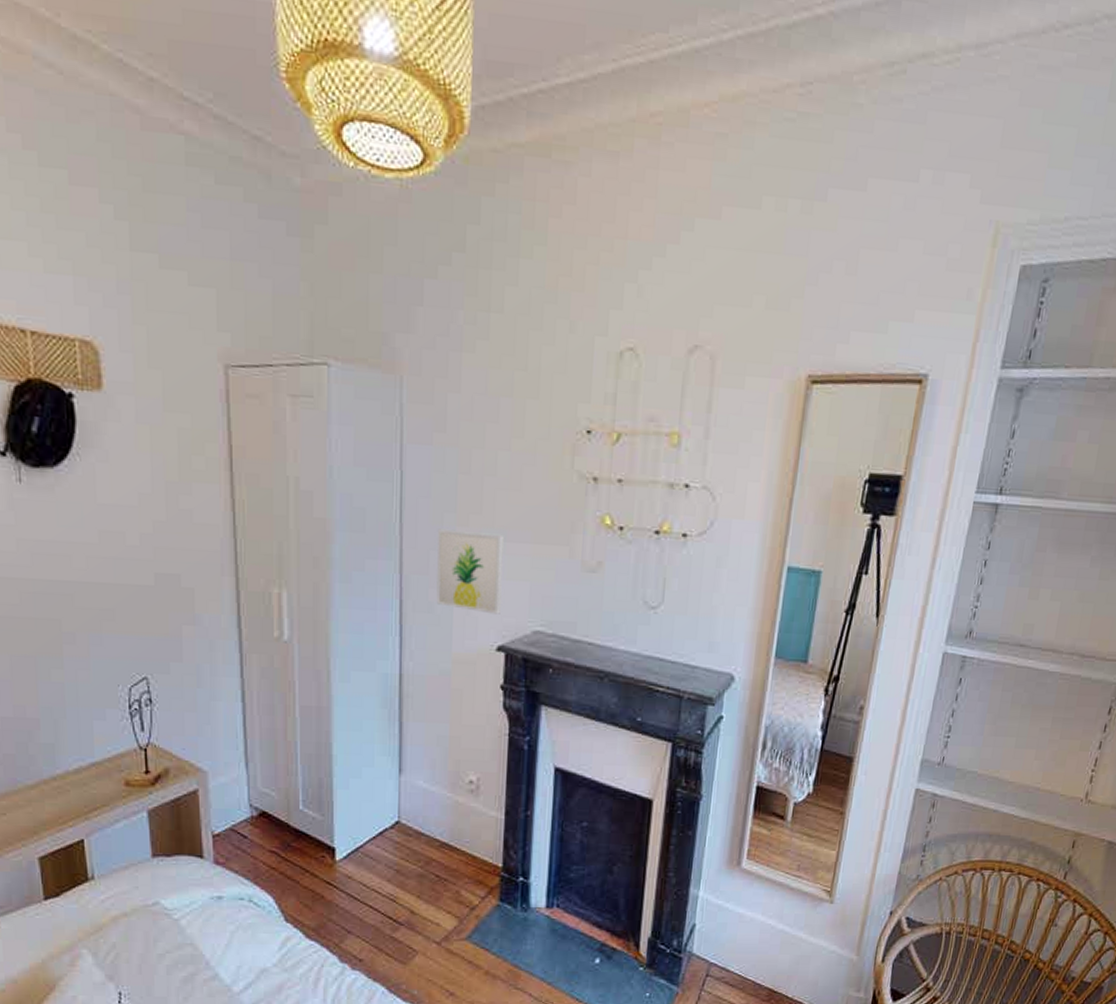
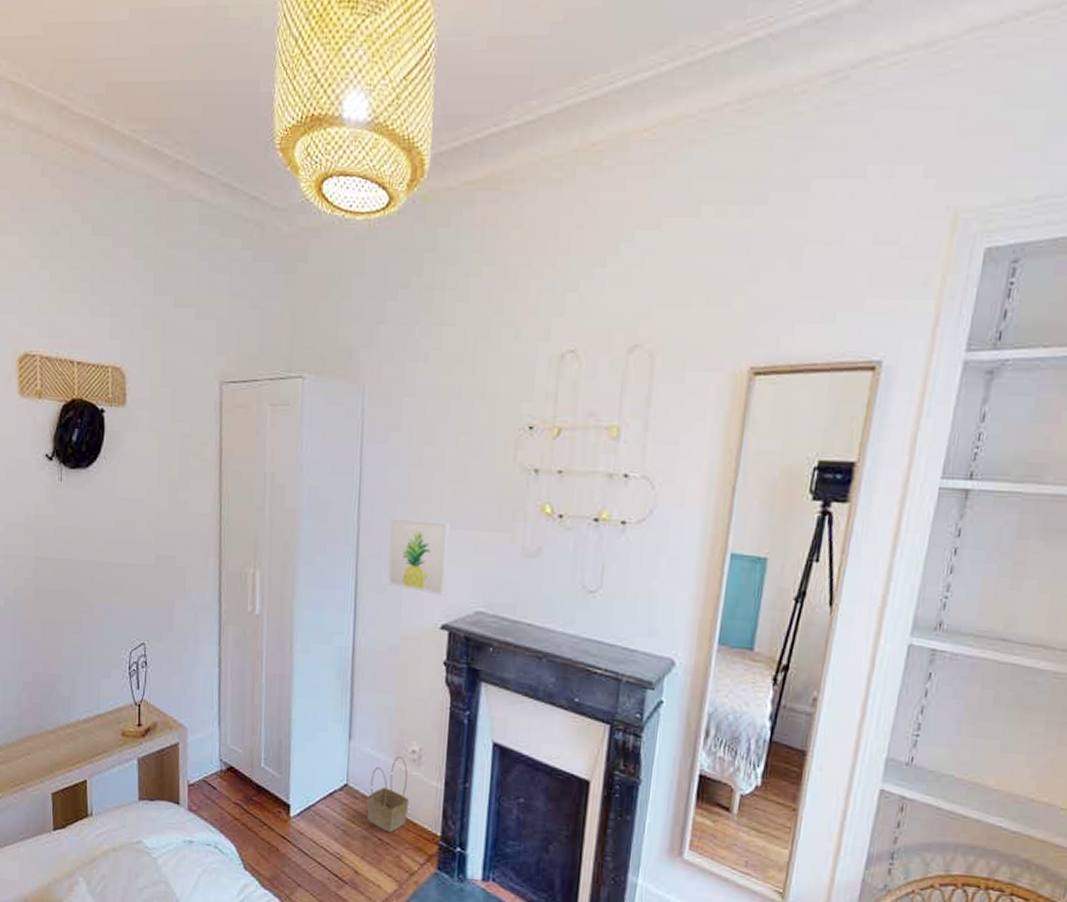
basket: none [421,788,468,868] -> present [366,756,410,833]

